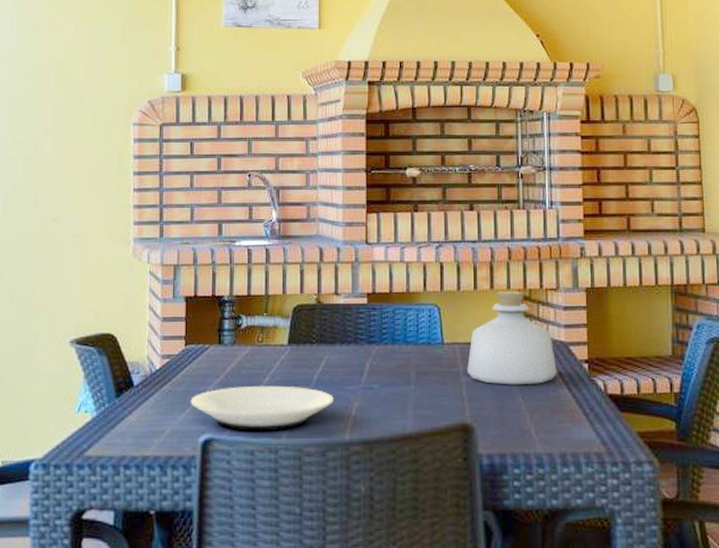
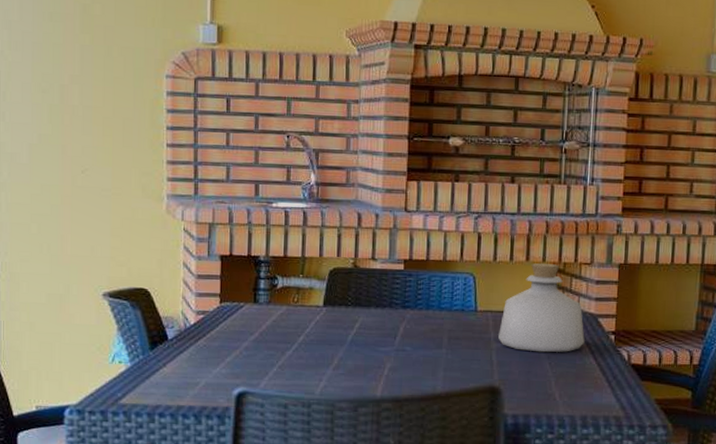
plate: present [190,385,334,432] -> none [225,344,367,387]

